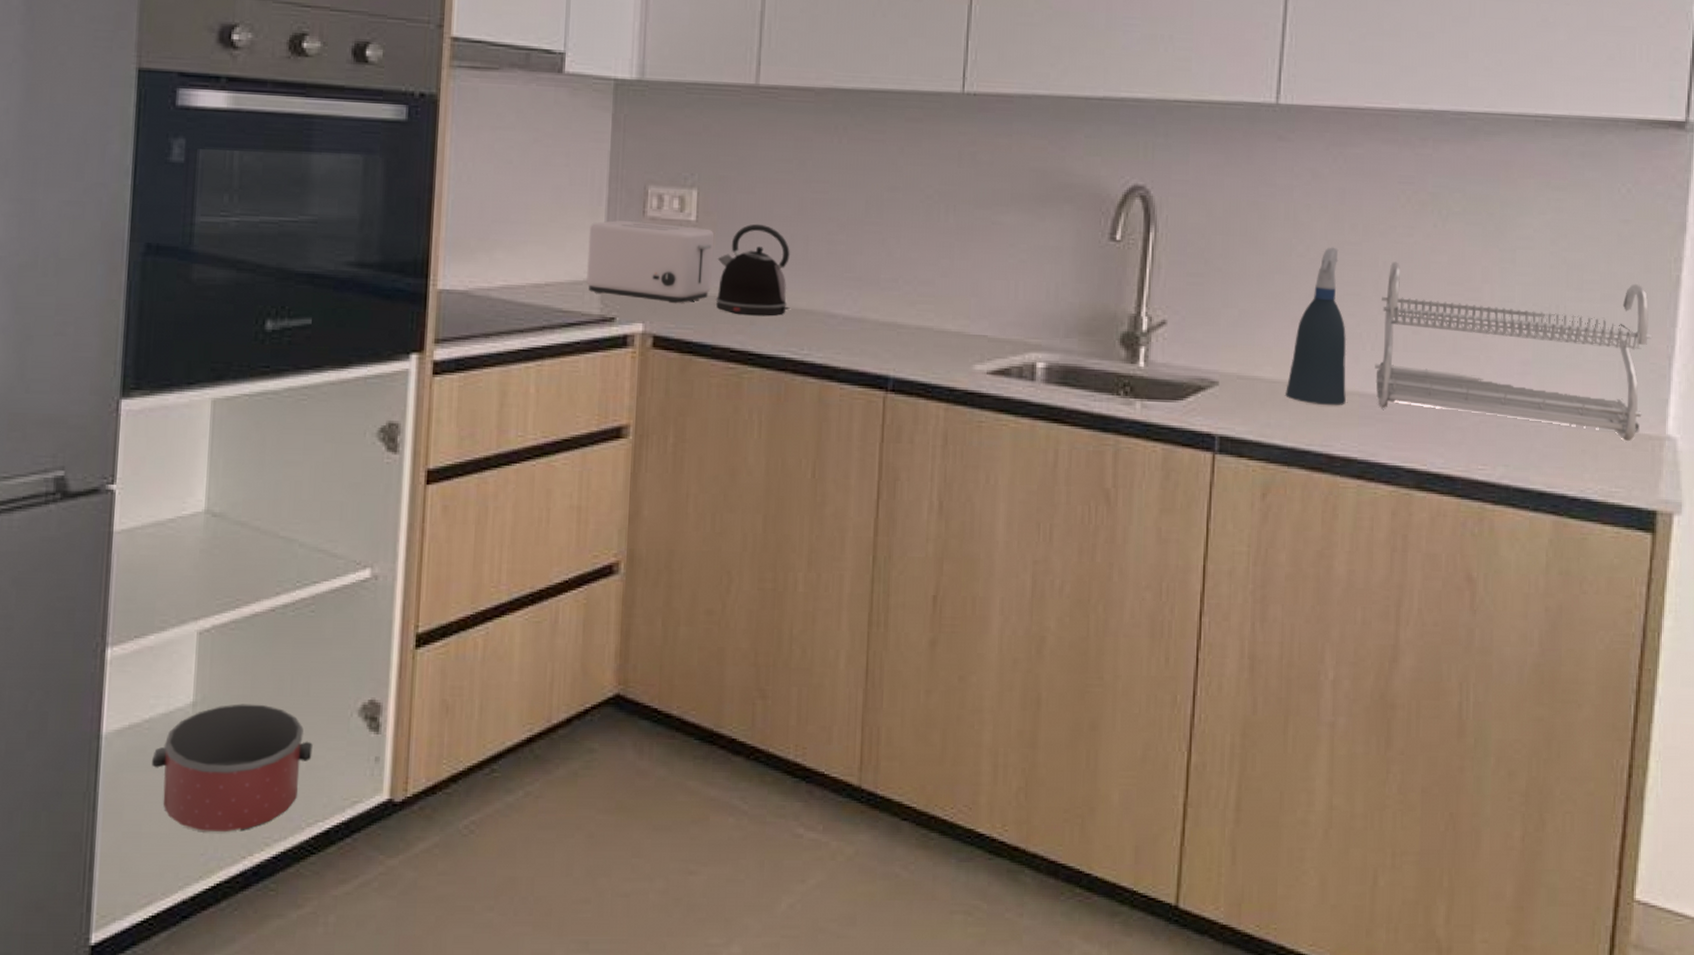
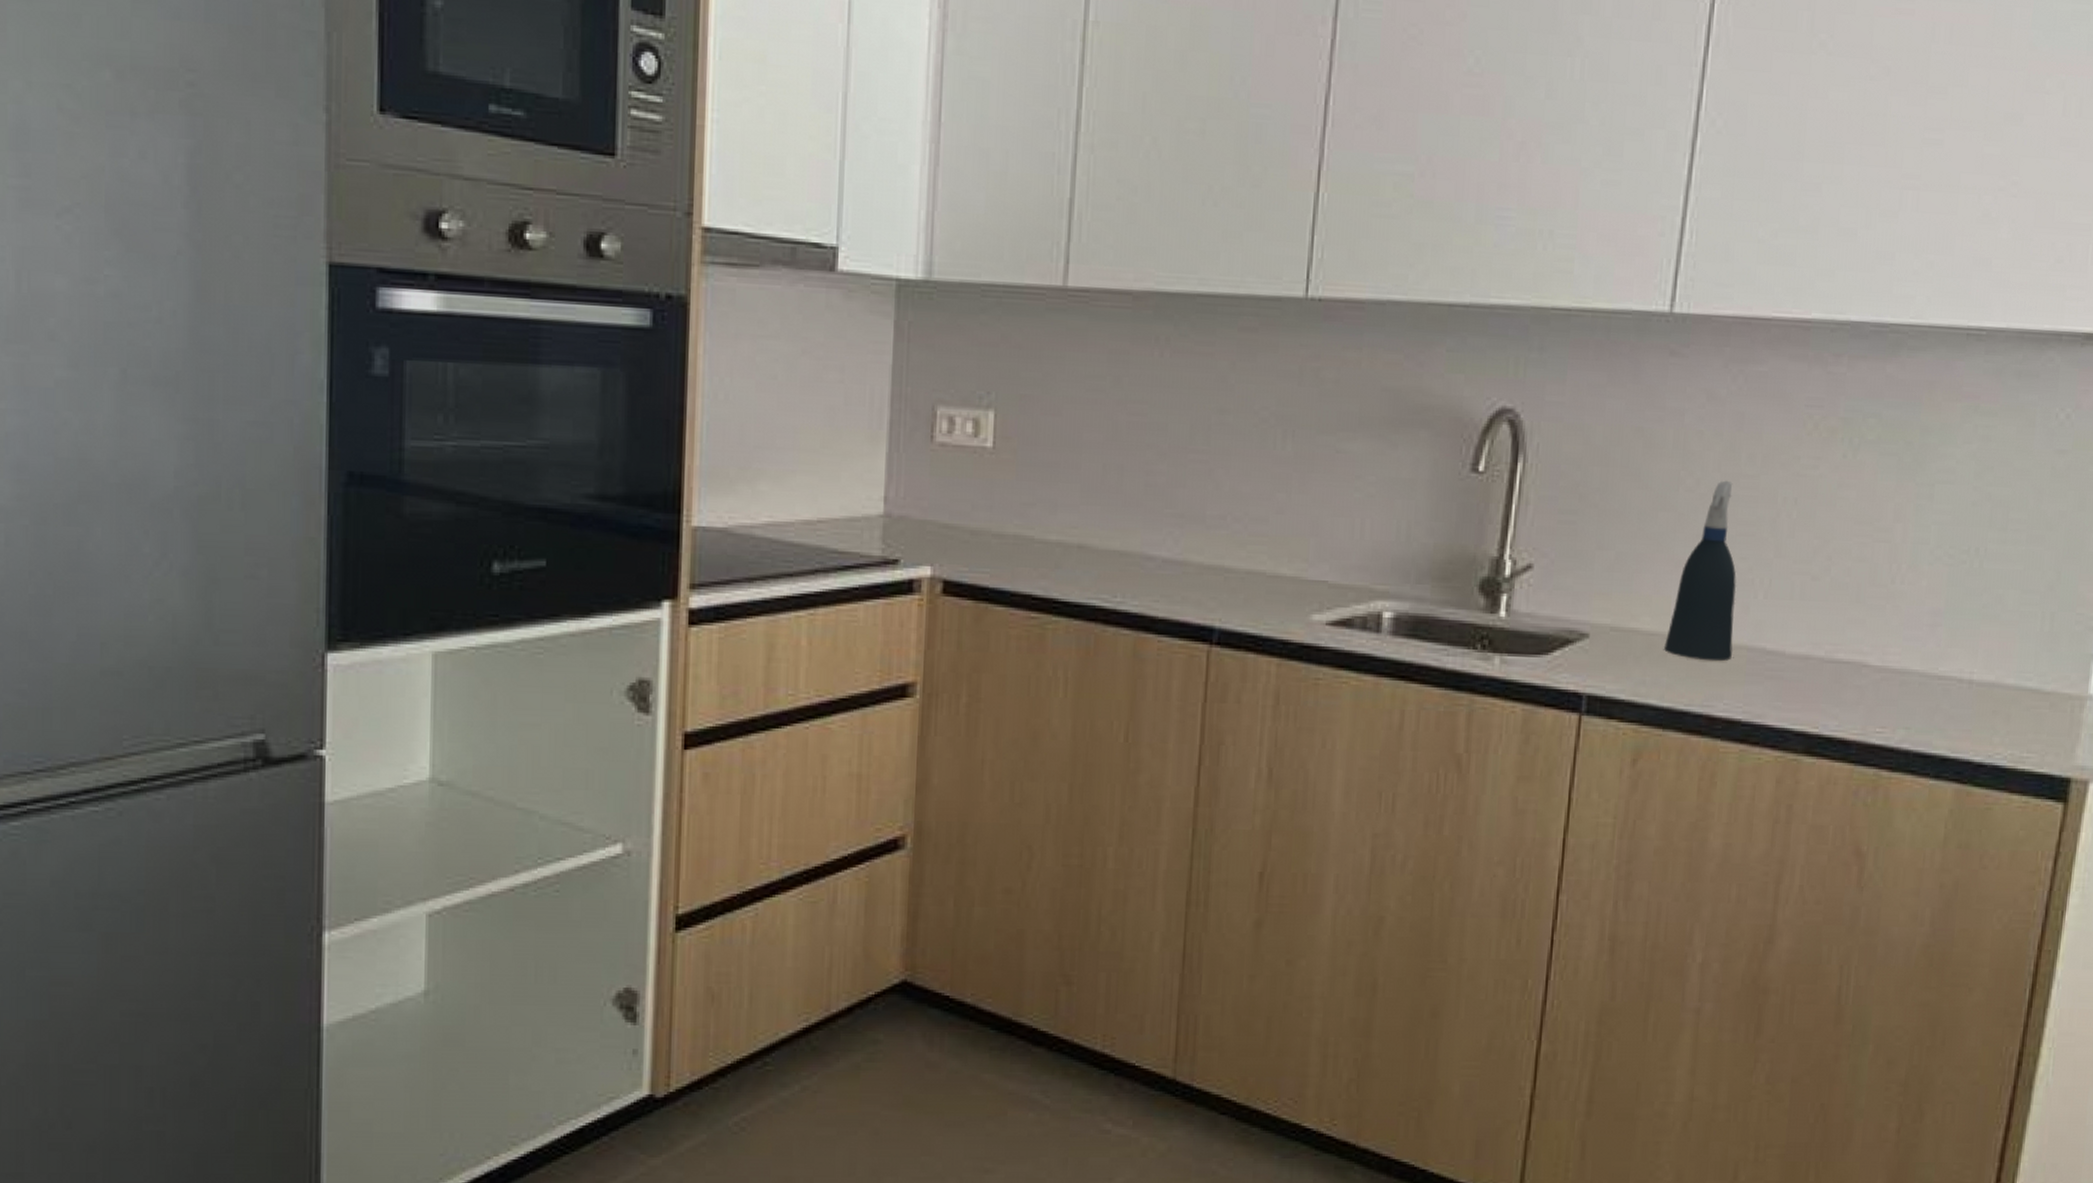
cooking pot: present [152,704,313,833] -> none [381,992,562,1132]
toaster: present [587,220,715,304] -> none [866,446,1014,544]
kettle: present [715,223,790,316] -> none [1015,451,1102,558]
dish rack: present [1375,261,1653,442] -> none [1766,497,2082,702]

